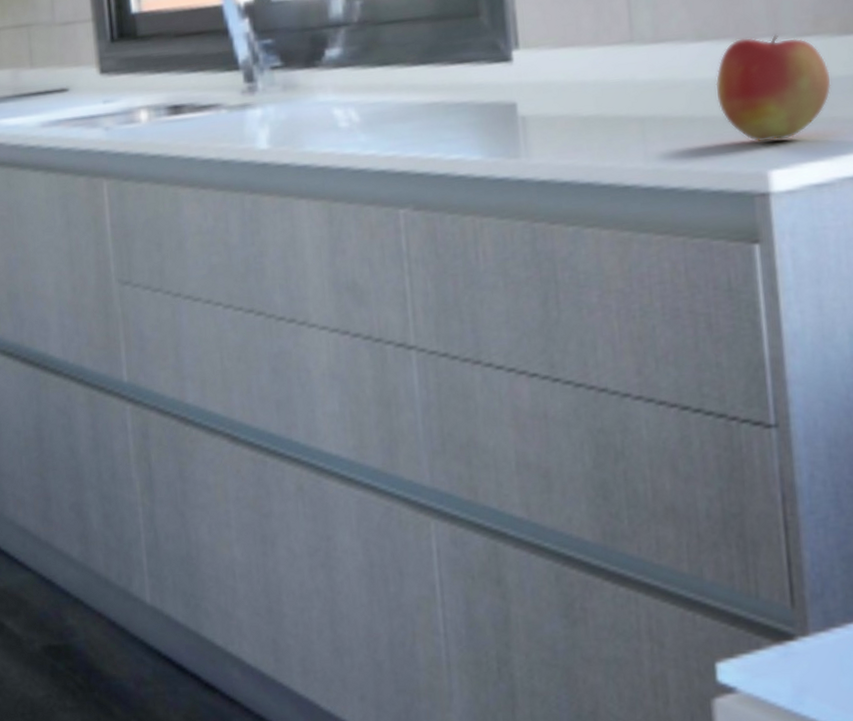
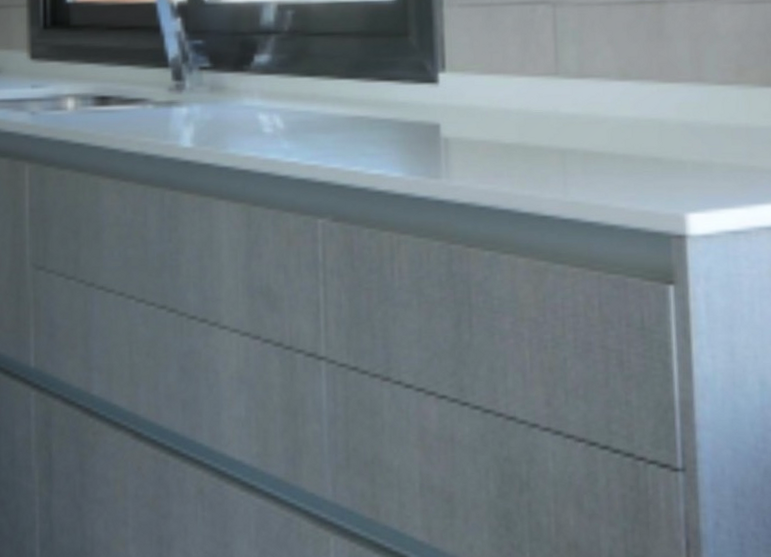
apple: present [715,34,831,142] -> none [637,80,751,184]

